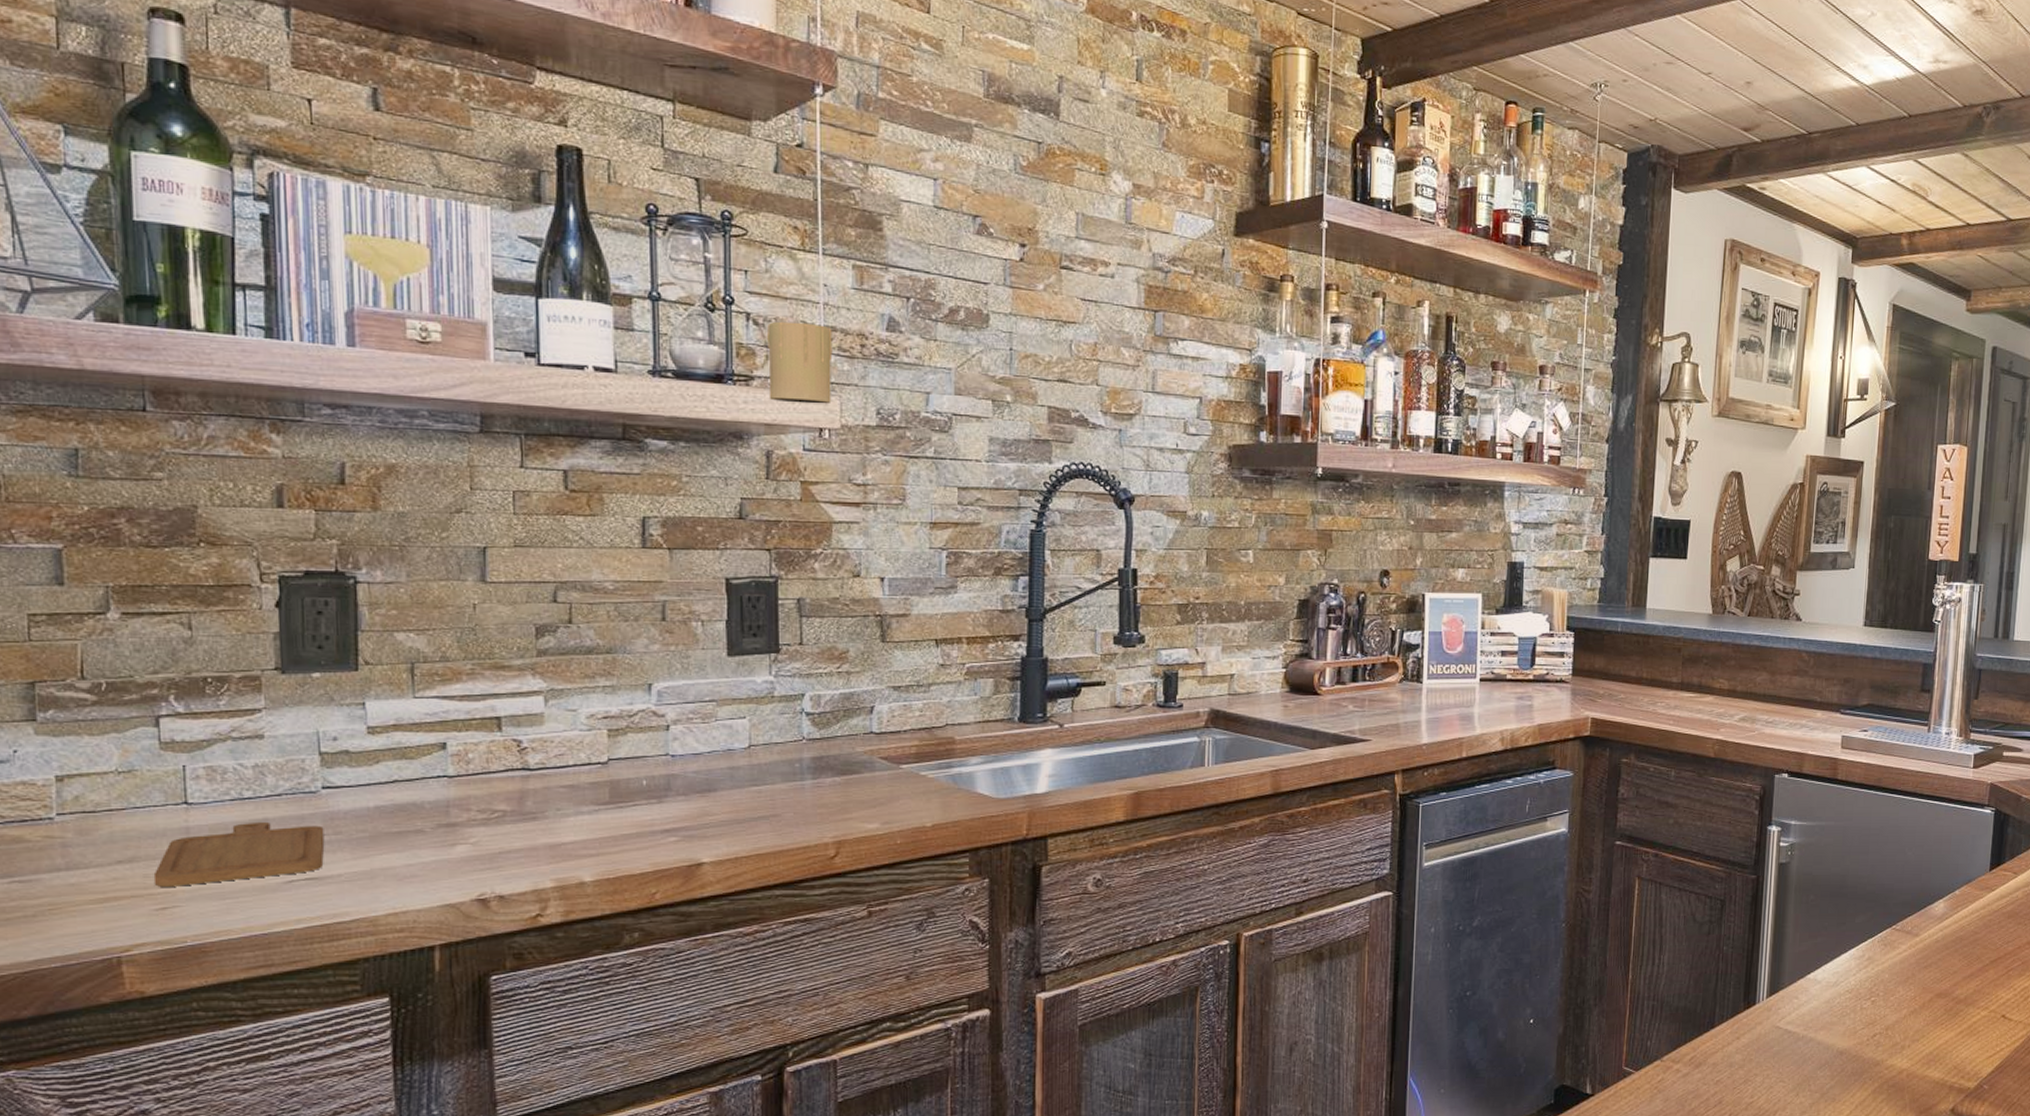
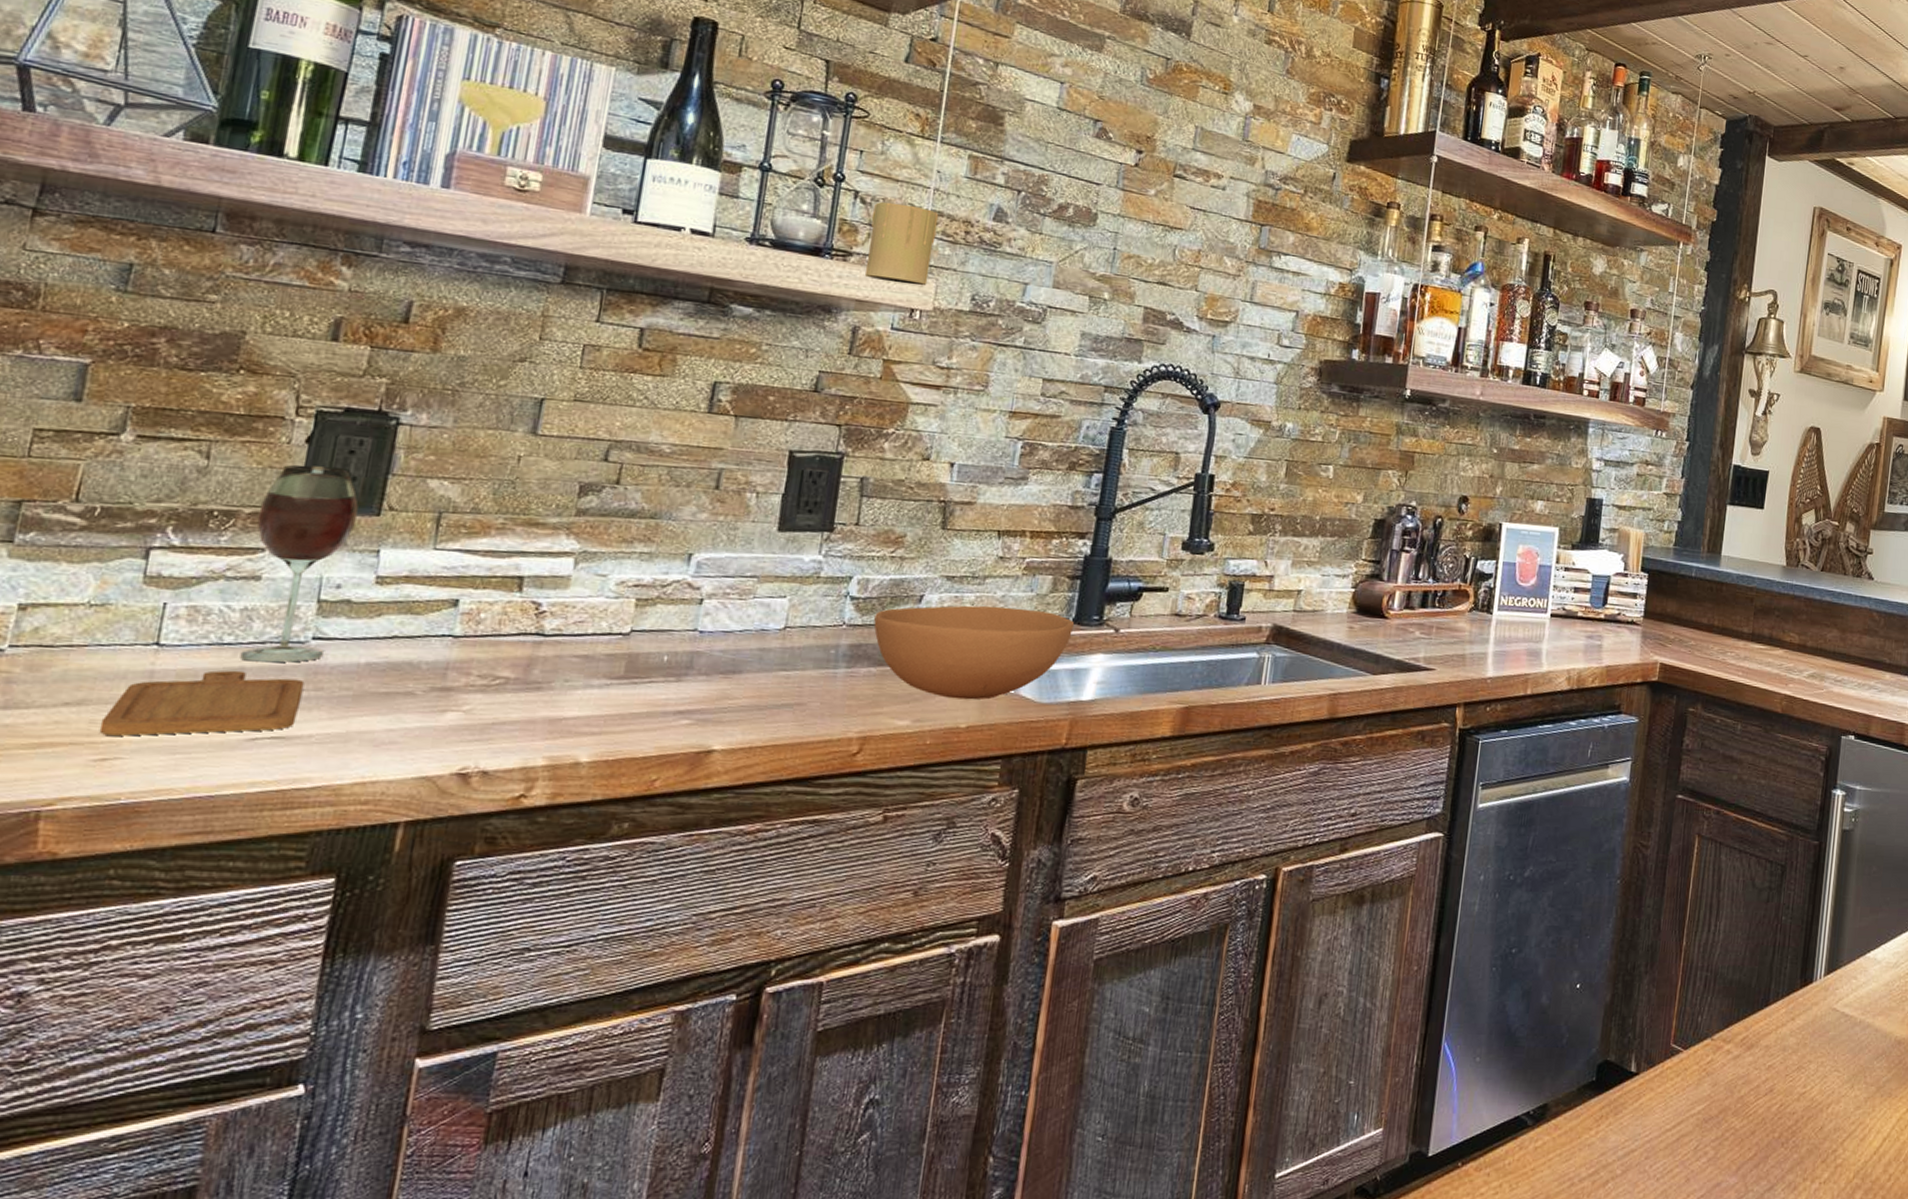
wineglass: none [247,628,337,812] -> present [240,464,359,663]
bowl: none [831,711,1021,801] -> present [873,605,1075,700]

